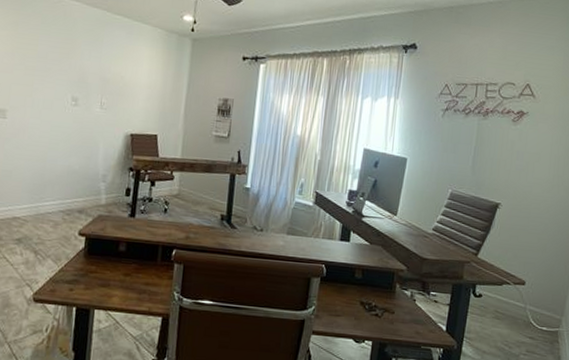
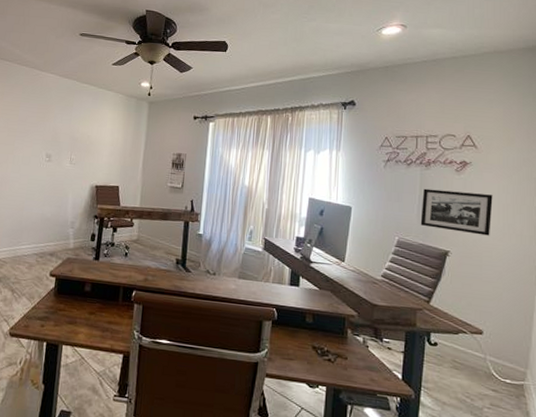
picture frame: none [474,139,546,188] -> present [420,188,493,236]

